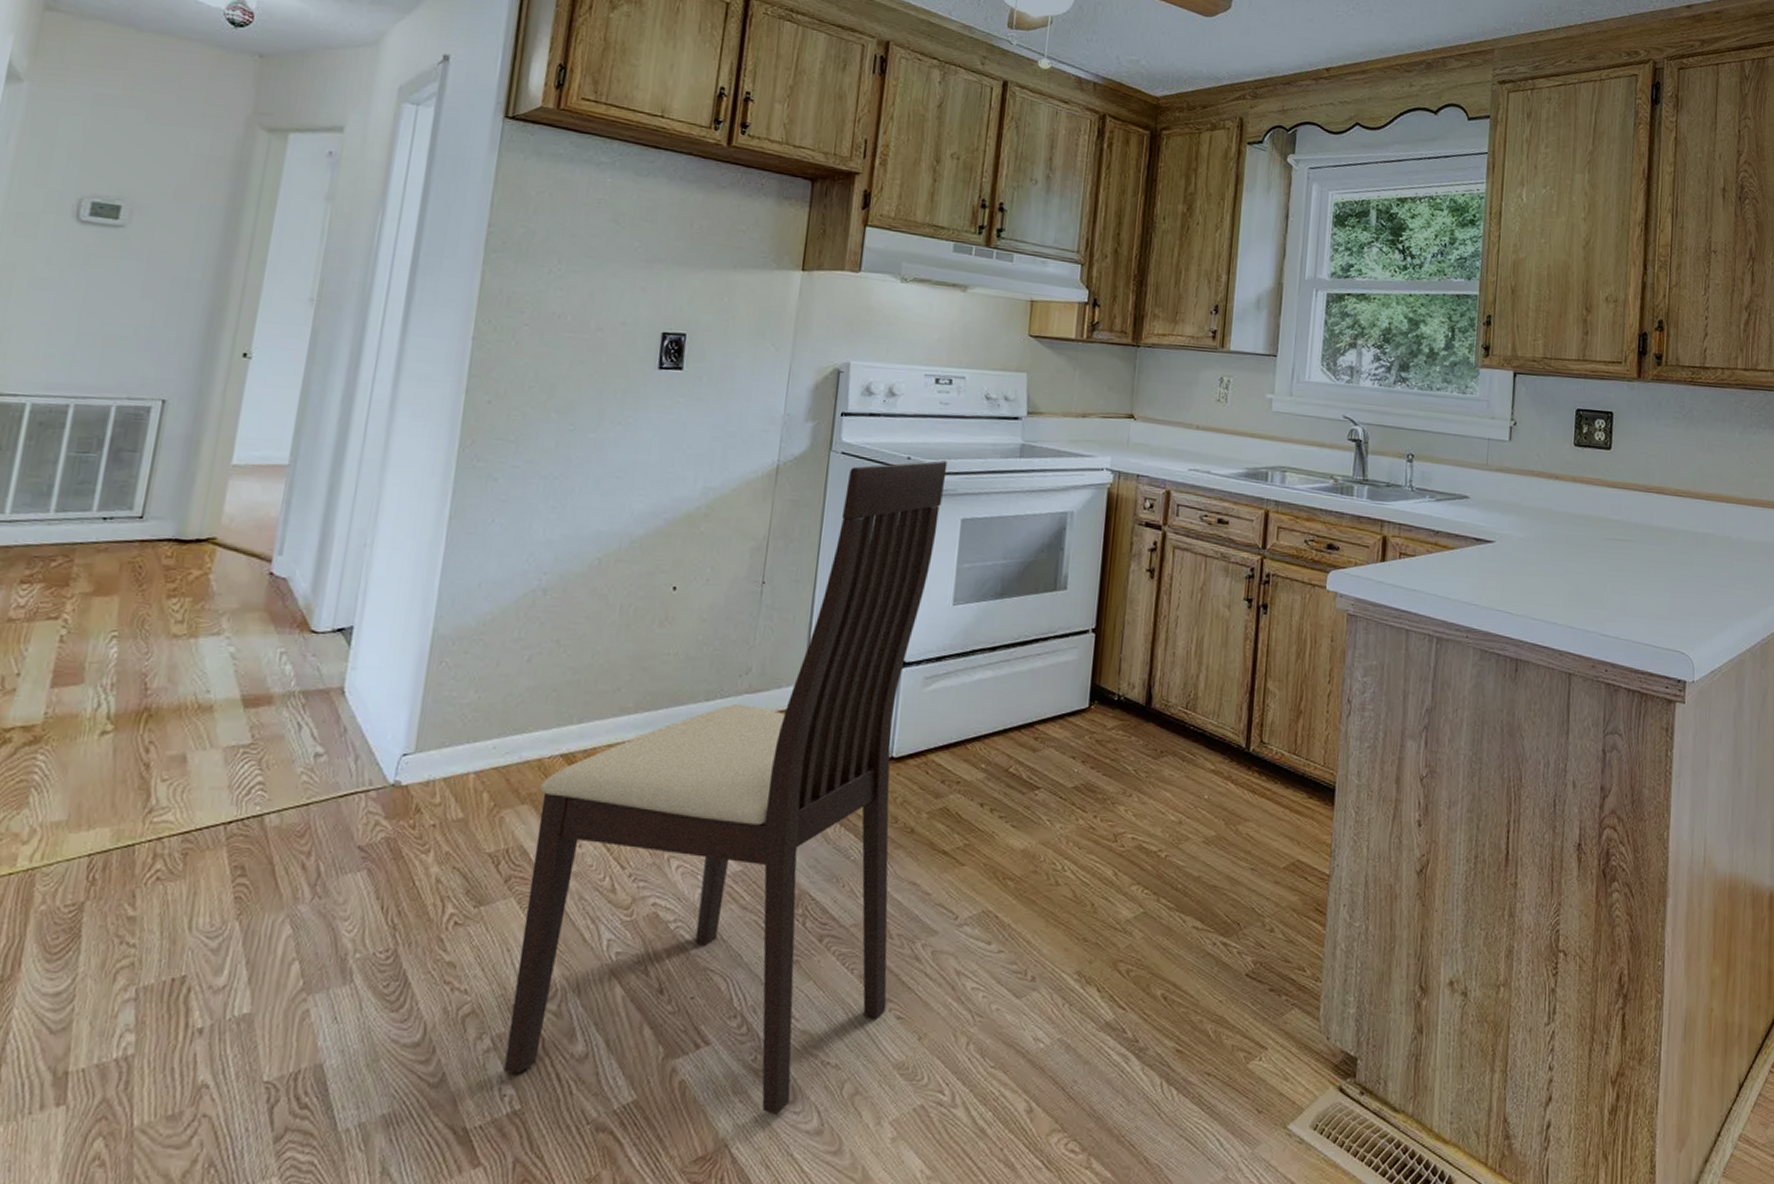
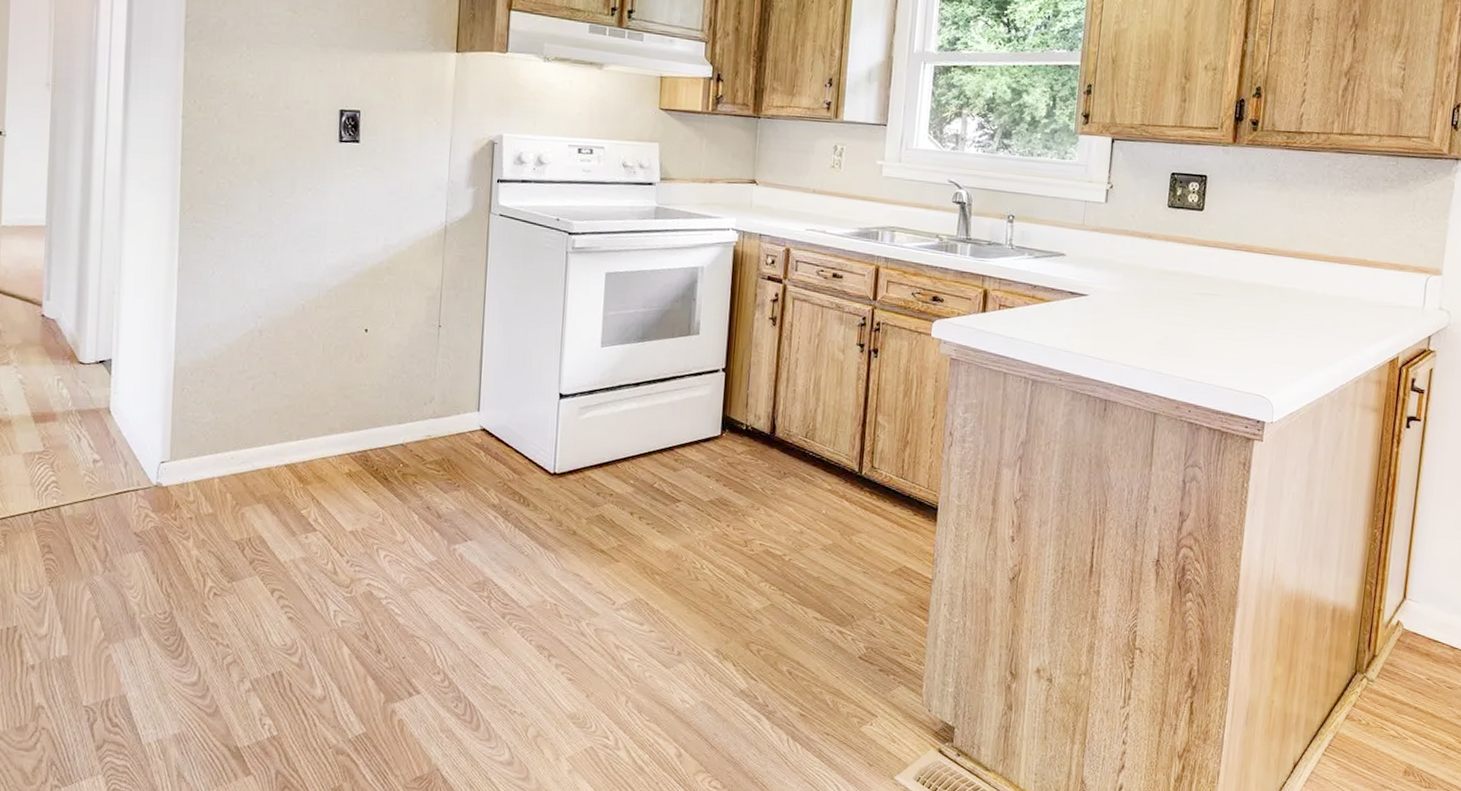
chair: present [503,460,948,1116] -> none [262,221,592,749]

